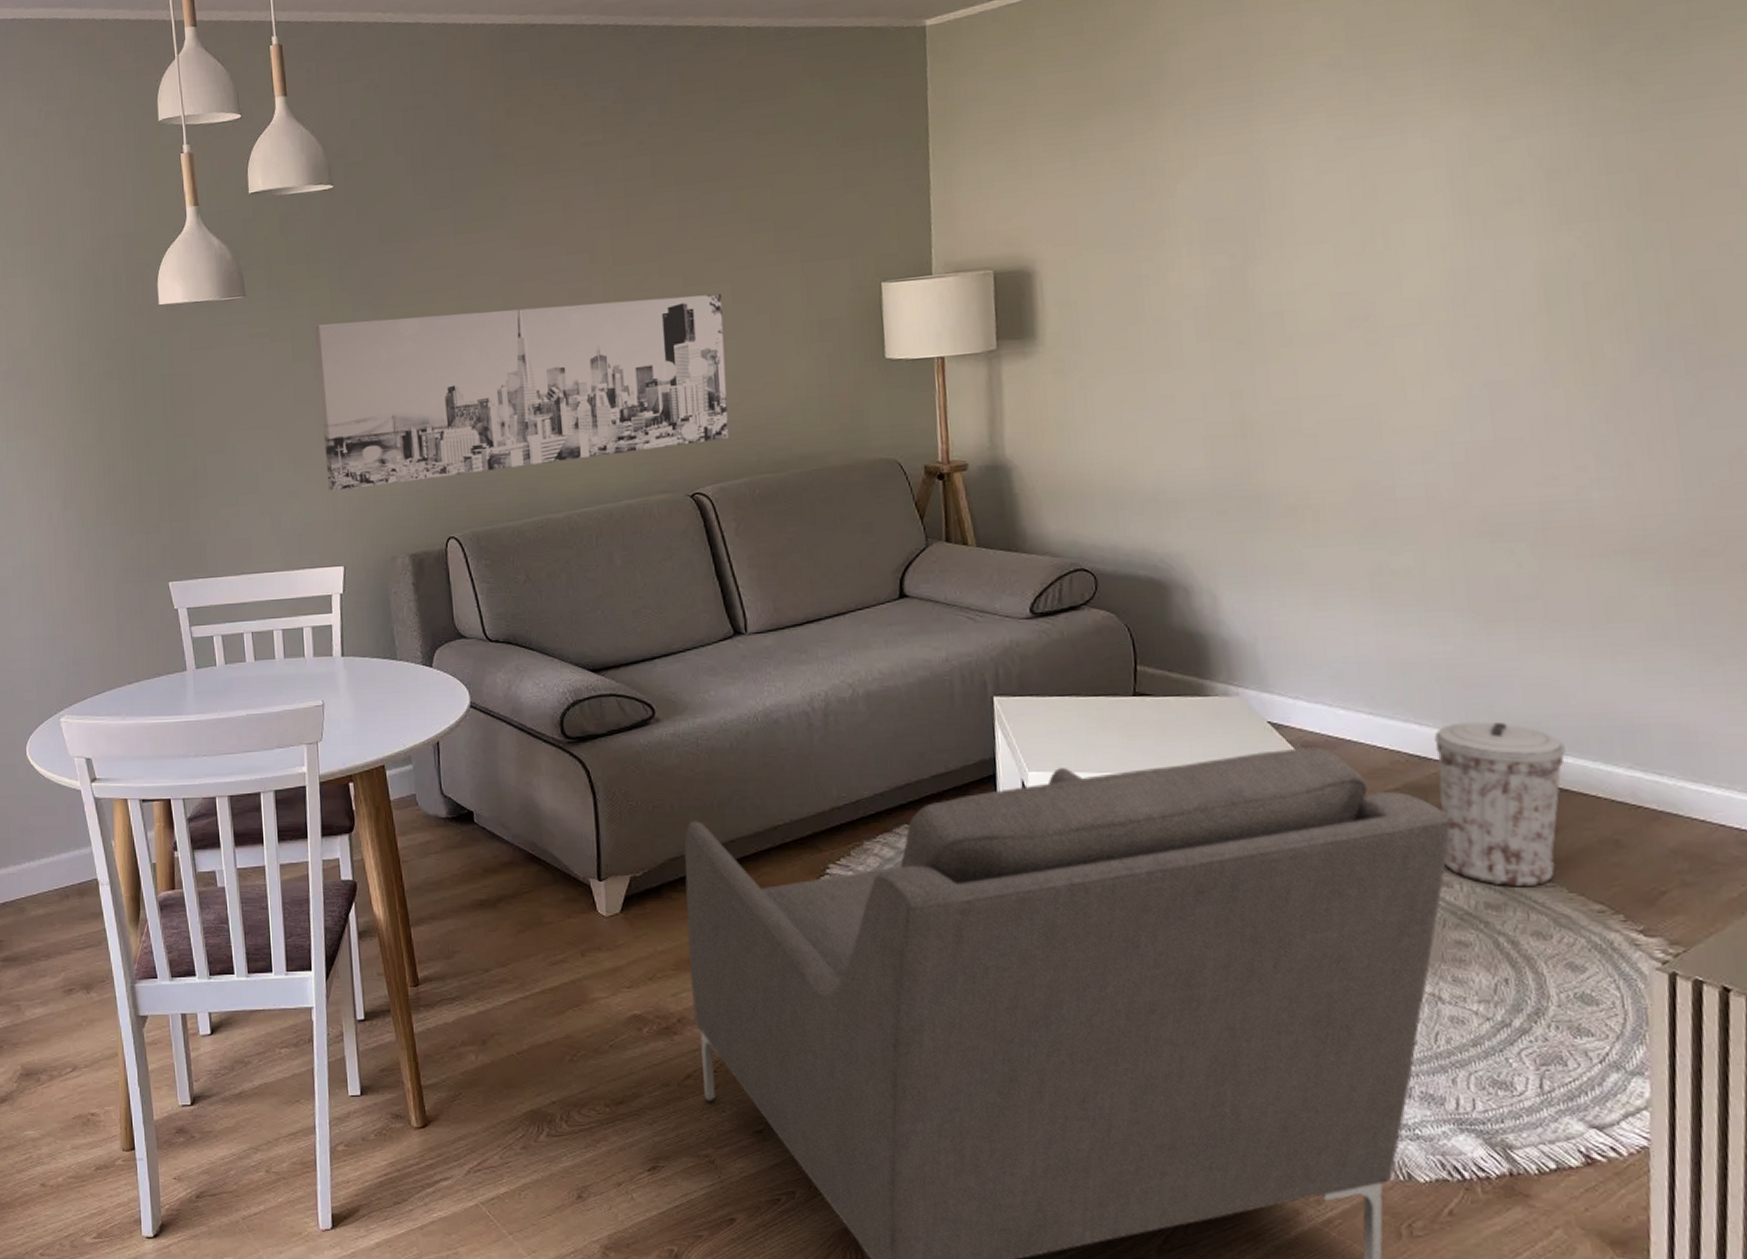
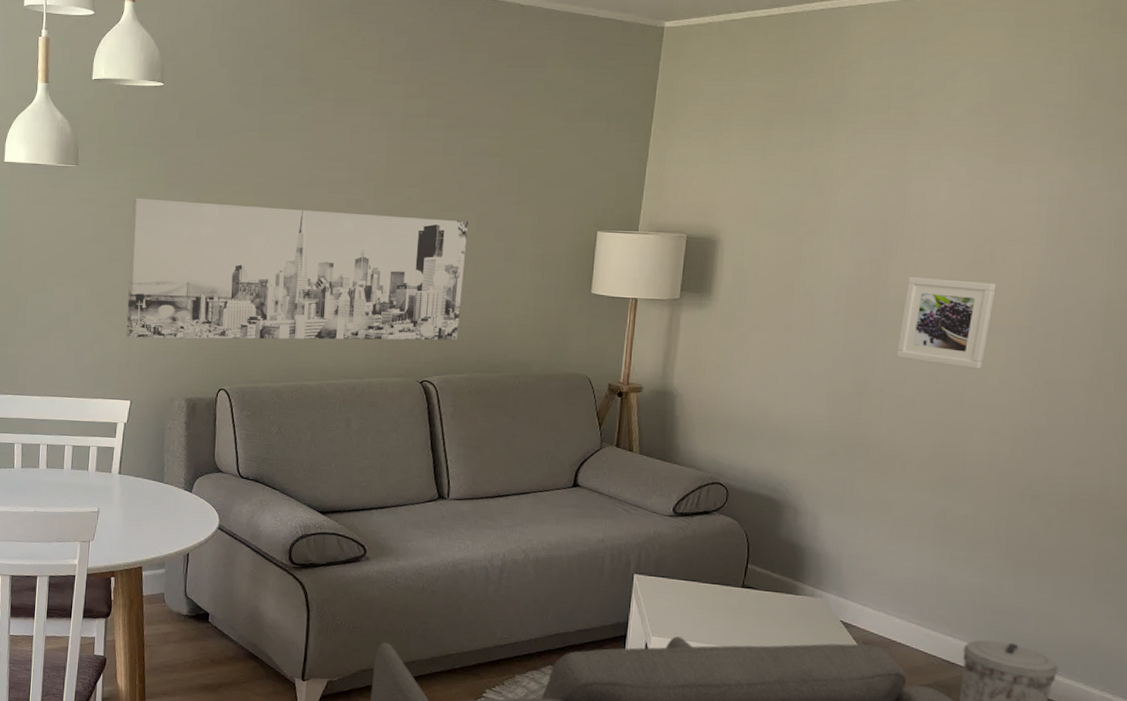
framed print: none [1282,273,1398,384] -> present [896,276,996,369]

